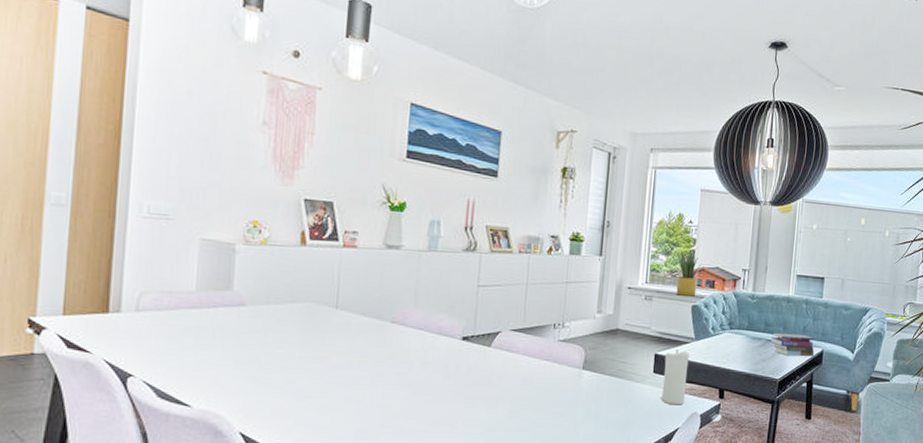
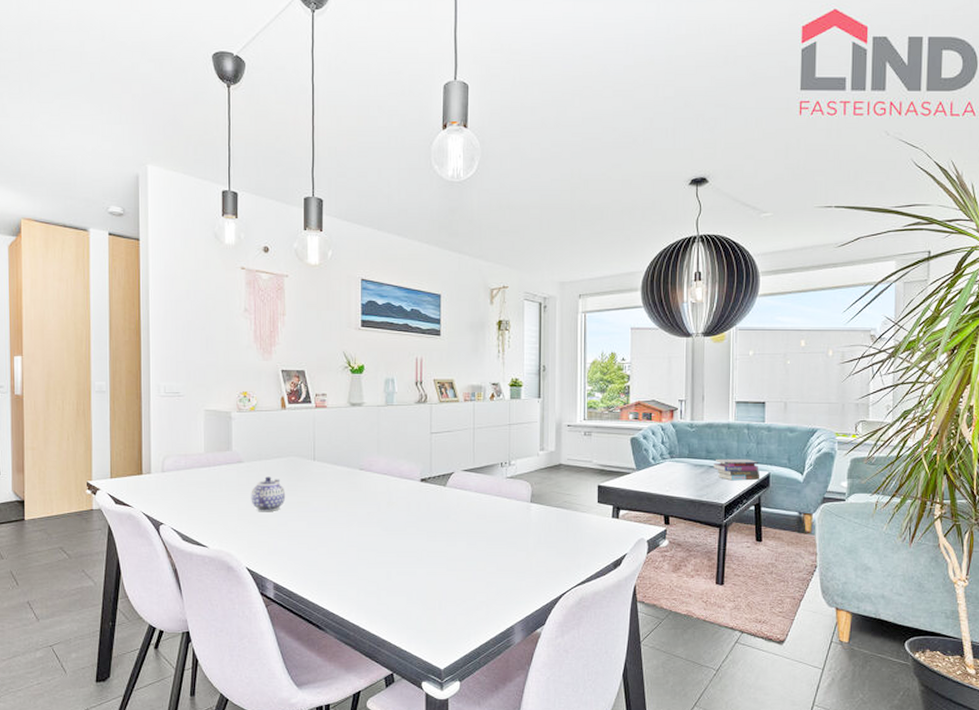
teapot: none [252,324,298,366] -> present [251,476,286,511]
candle: present [661,348,689,405] -> none [607,479,632,532]
planter: present [676,249,701,298] -> none [612,385,637,431]

